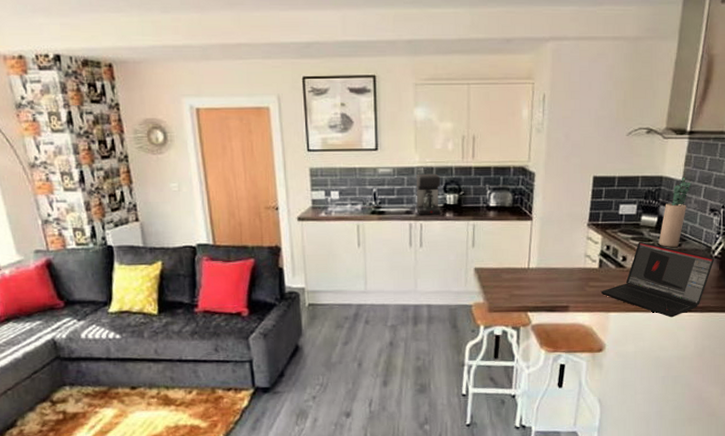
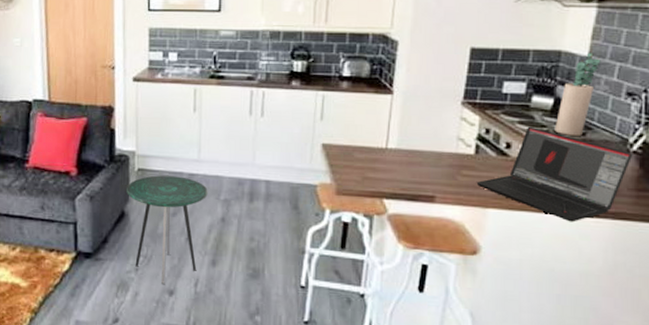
side table: none [299,308,376,408] -> present [127,175,208,284]
coffee maker: present [416,173,441,214] -> none [259,37,288,82]

